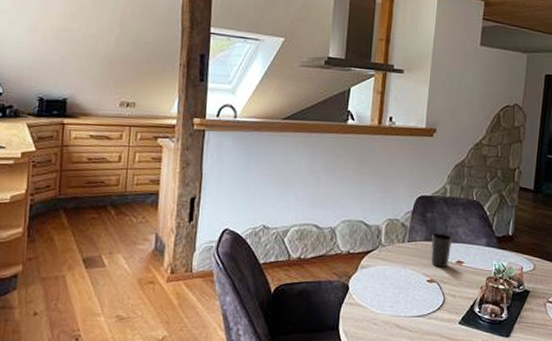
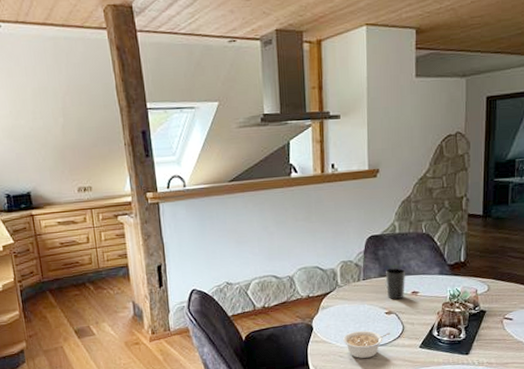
legume: none [378,296,431,329] -> present [342,330,391,358]

